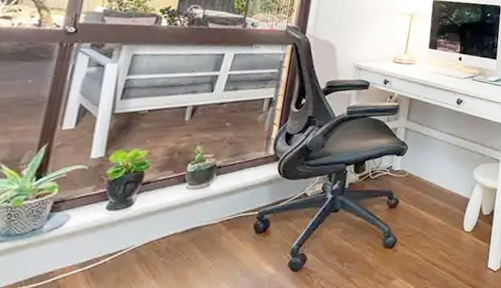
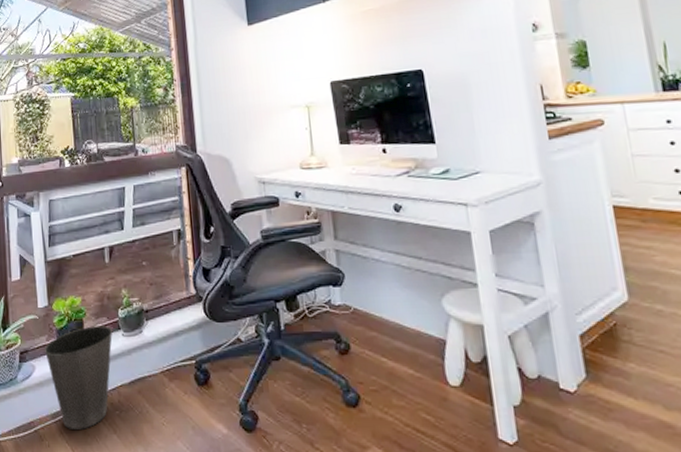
waste basket: none [86,178,177,277] -> present [44,326,113,430]

